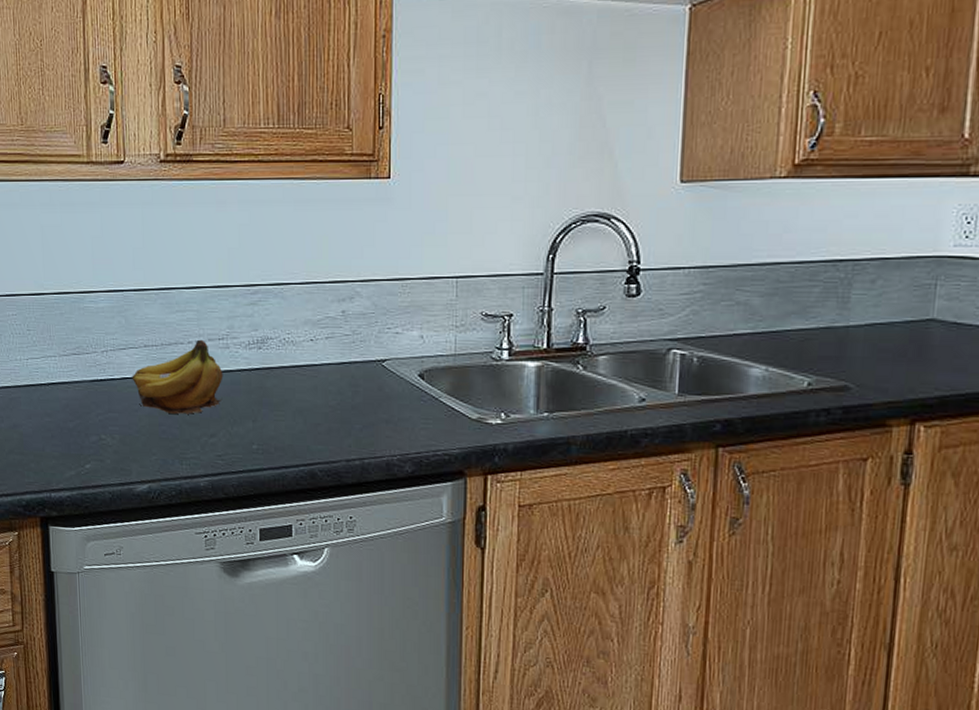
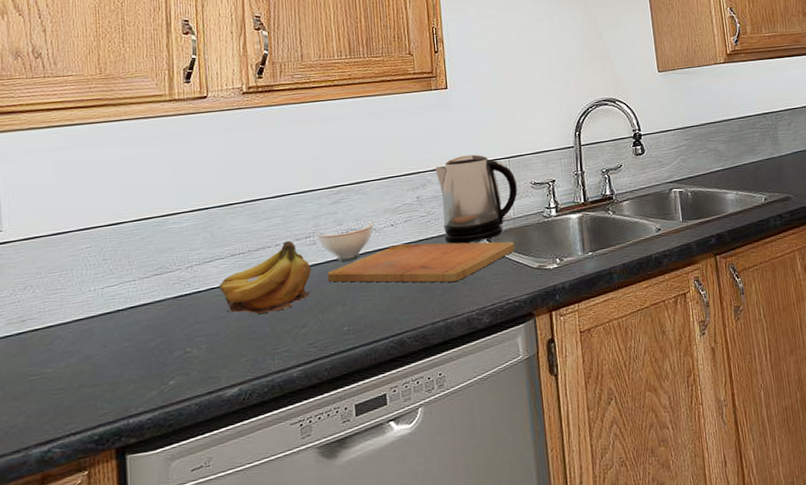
bowl: none [231,331,292,373] -> present [317,221,374,262]
cutting board: none [240,364,453,419] -> present [327,241,516,283]
kettle: none [366,267,463,376] -> present [435,154,518,244]

